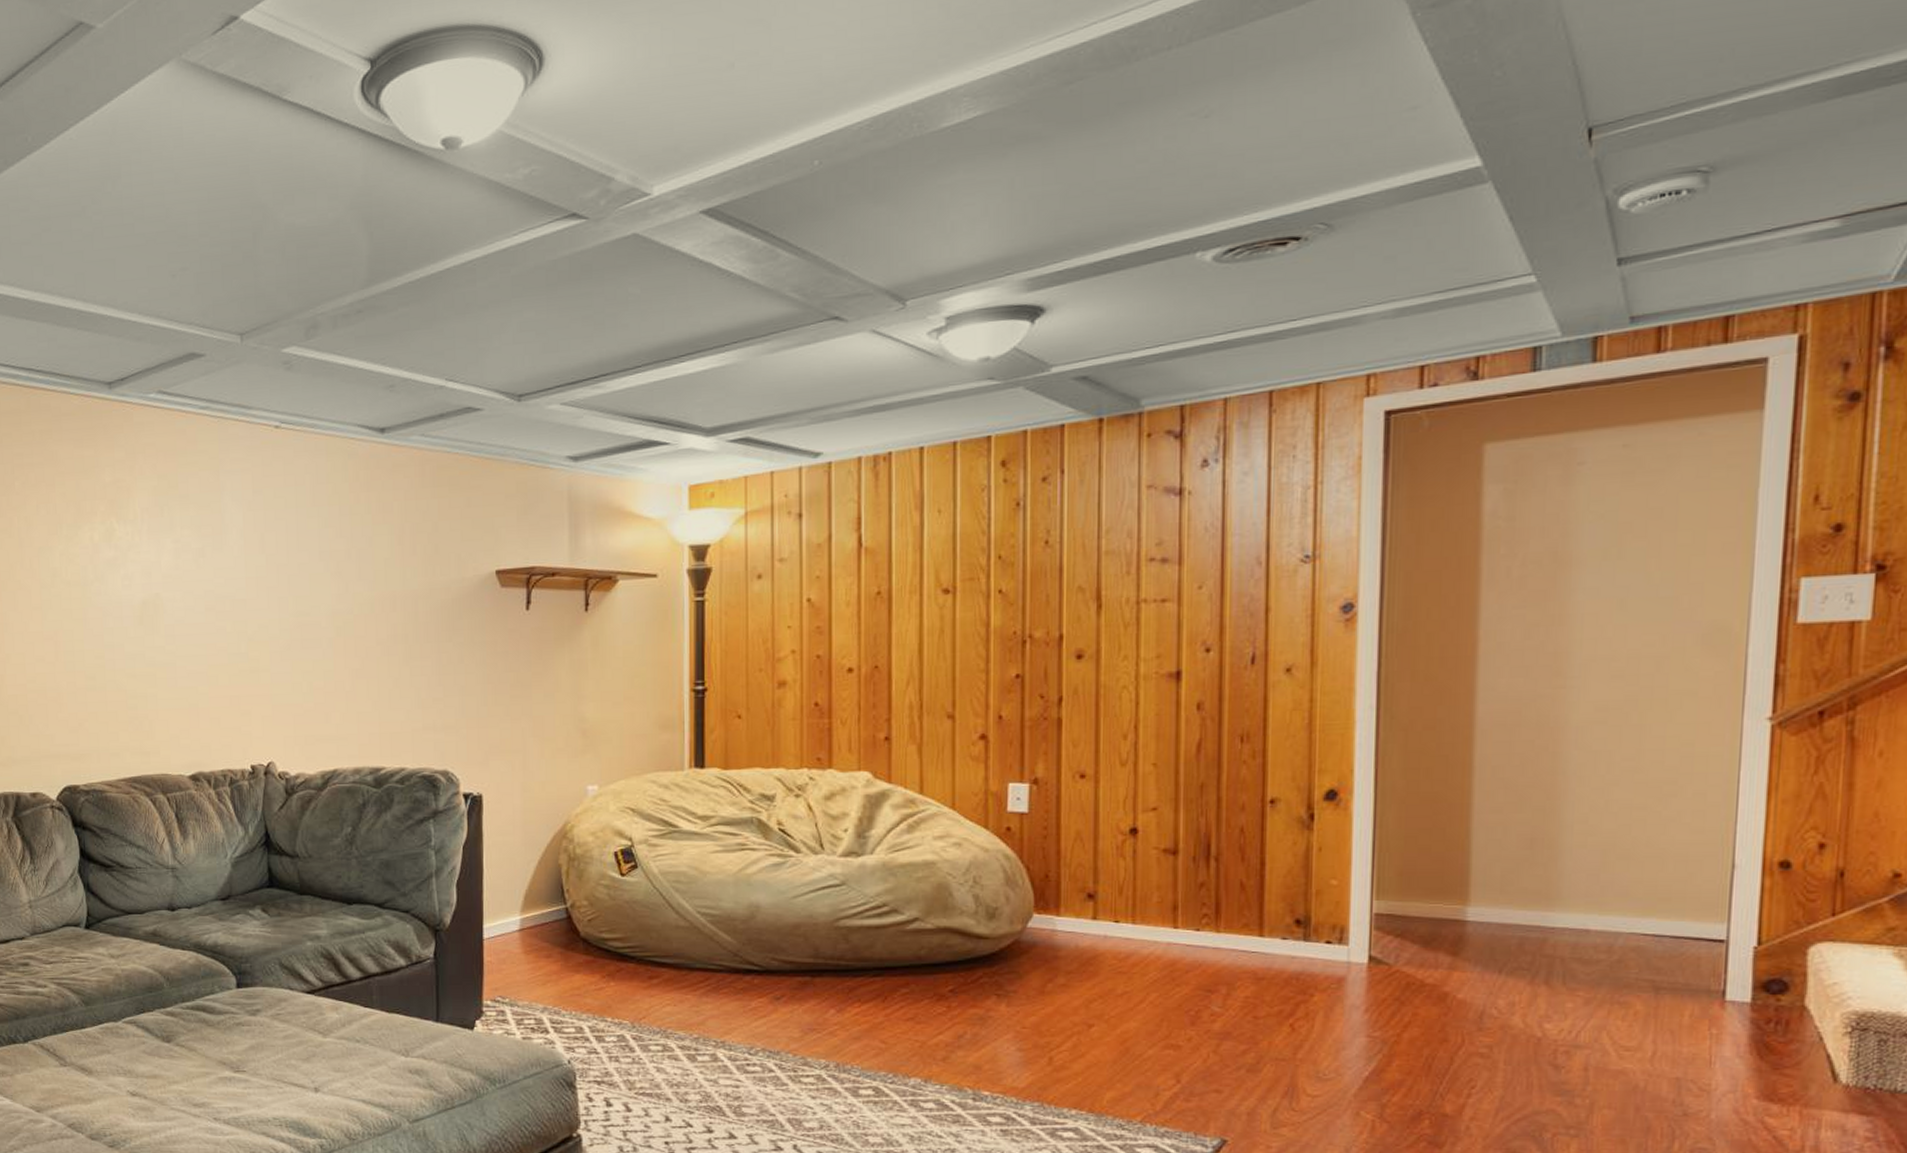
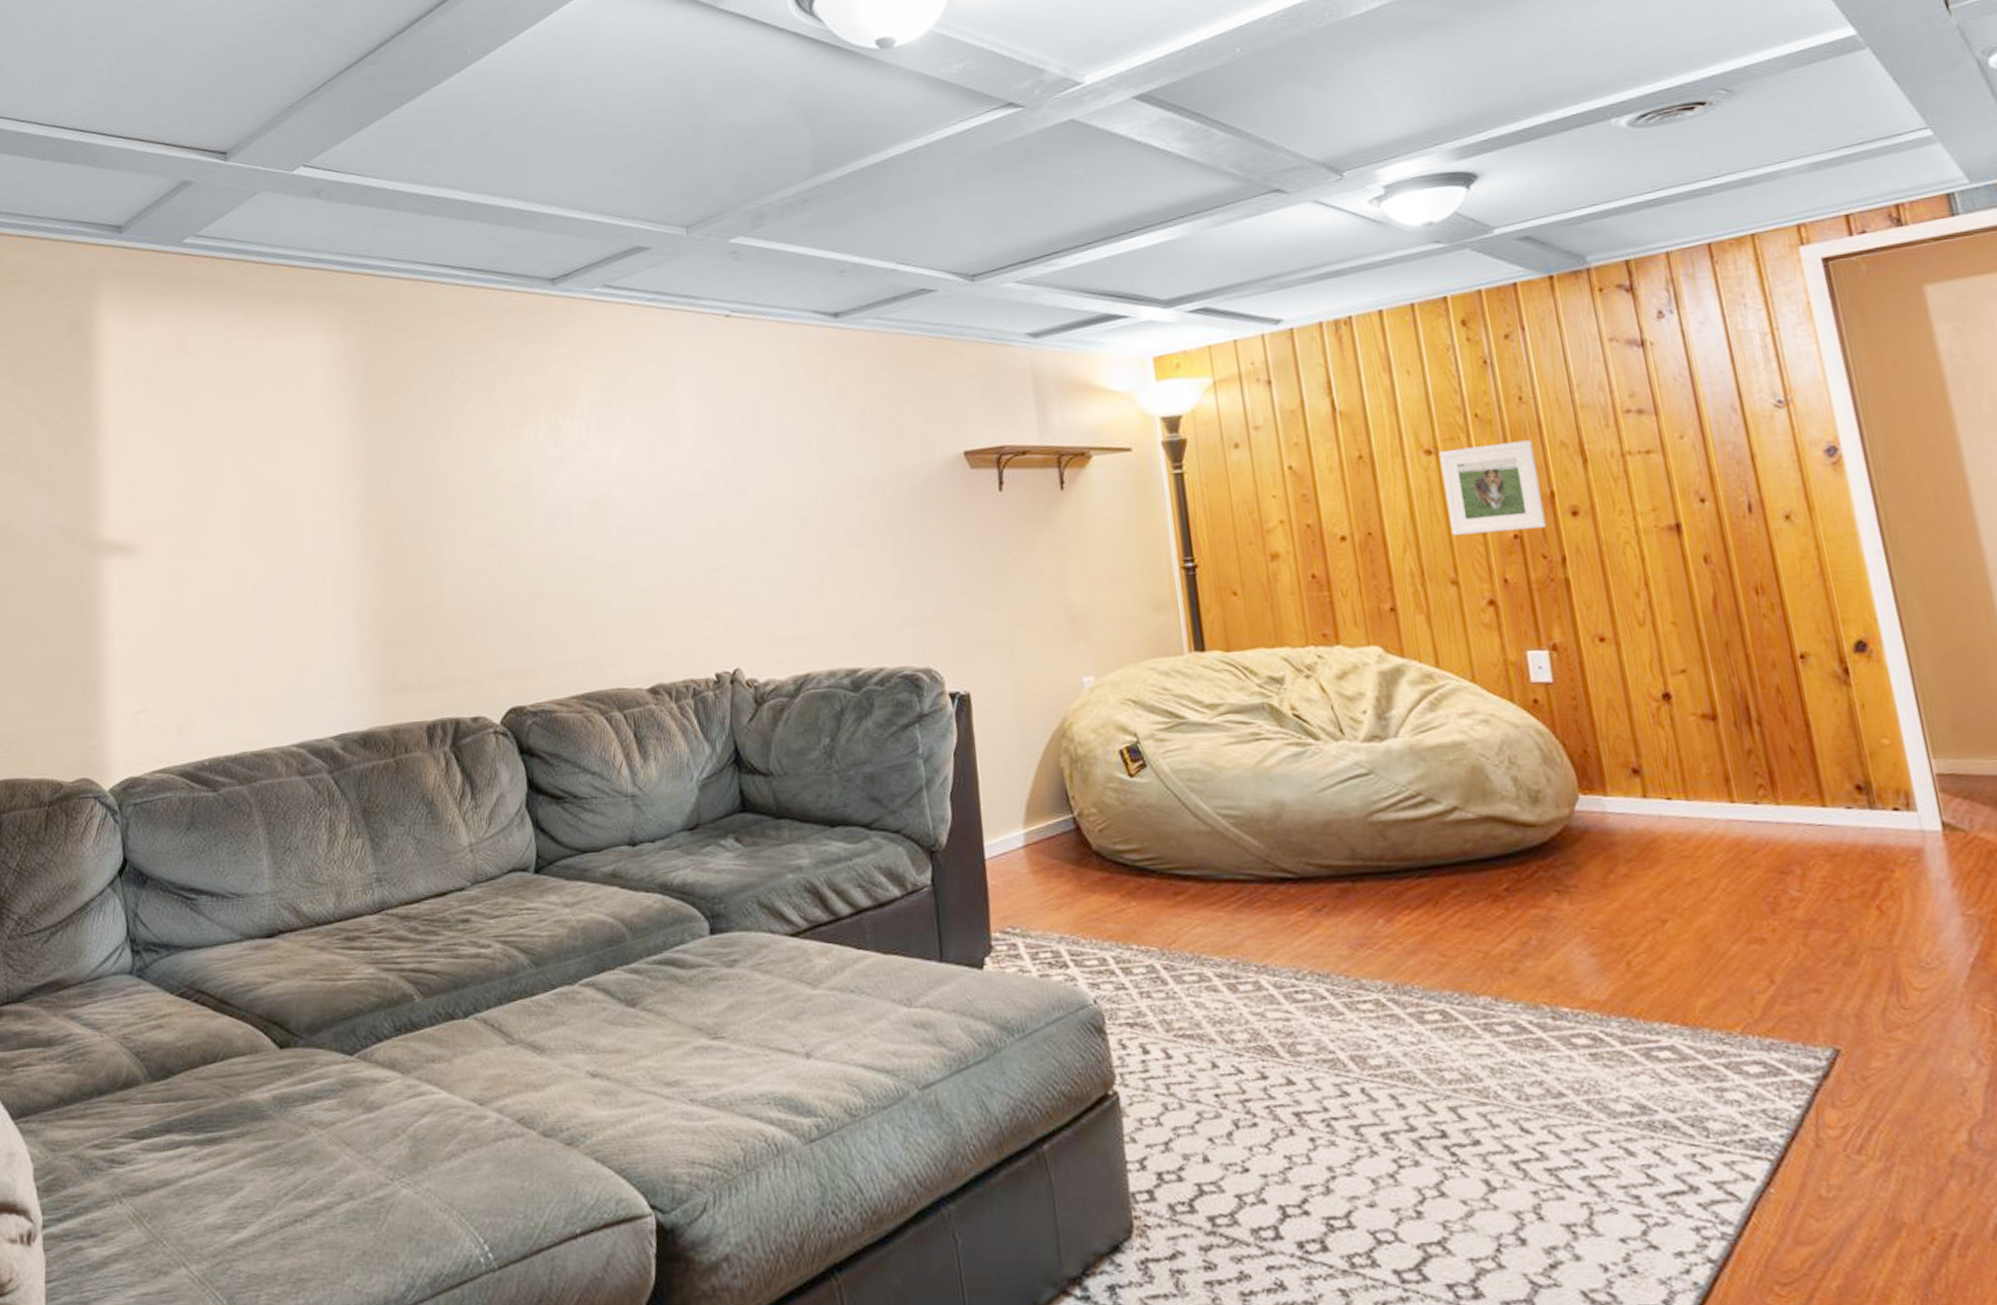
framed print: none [955,584,1050,672] -> present [1438,440,1546,535]

